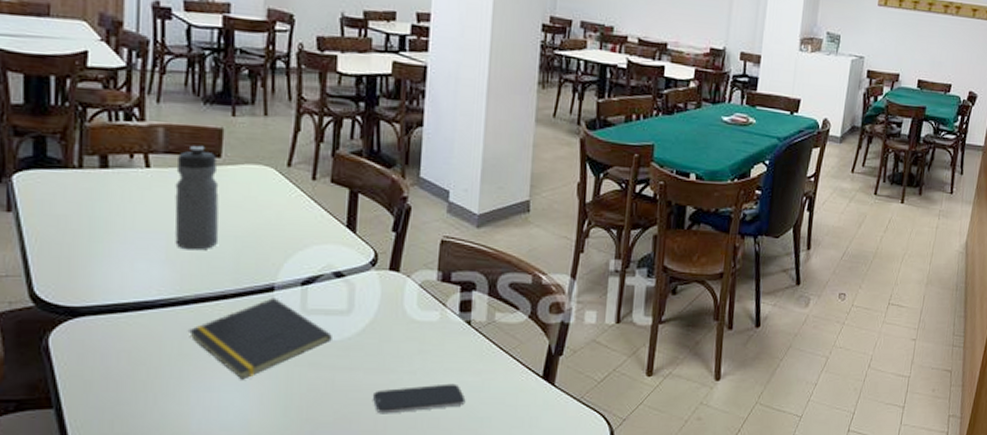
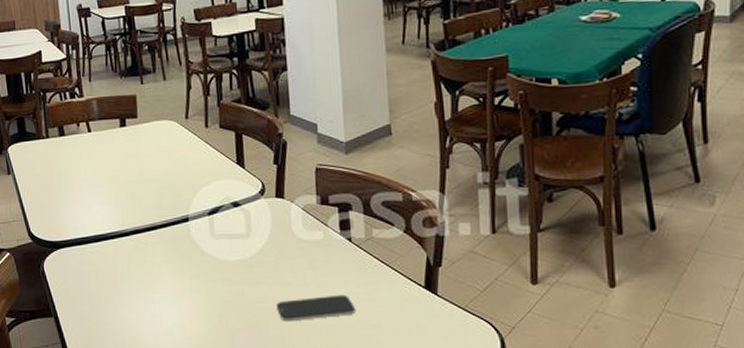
water bottle: present [174,145,219,251] -> none [108,110,144,193]
notepad: present [187,297,332,380] -> none [132,226,238,294]

